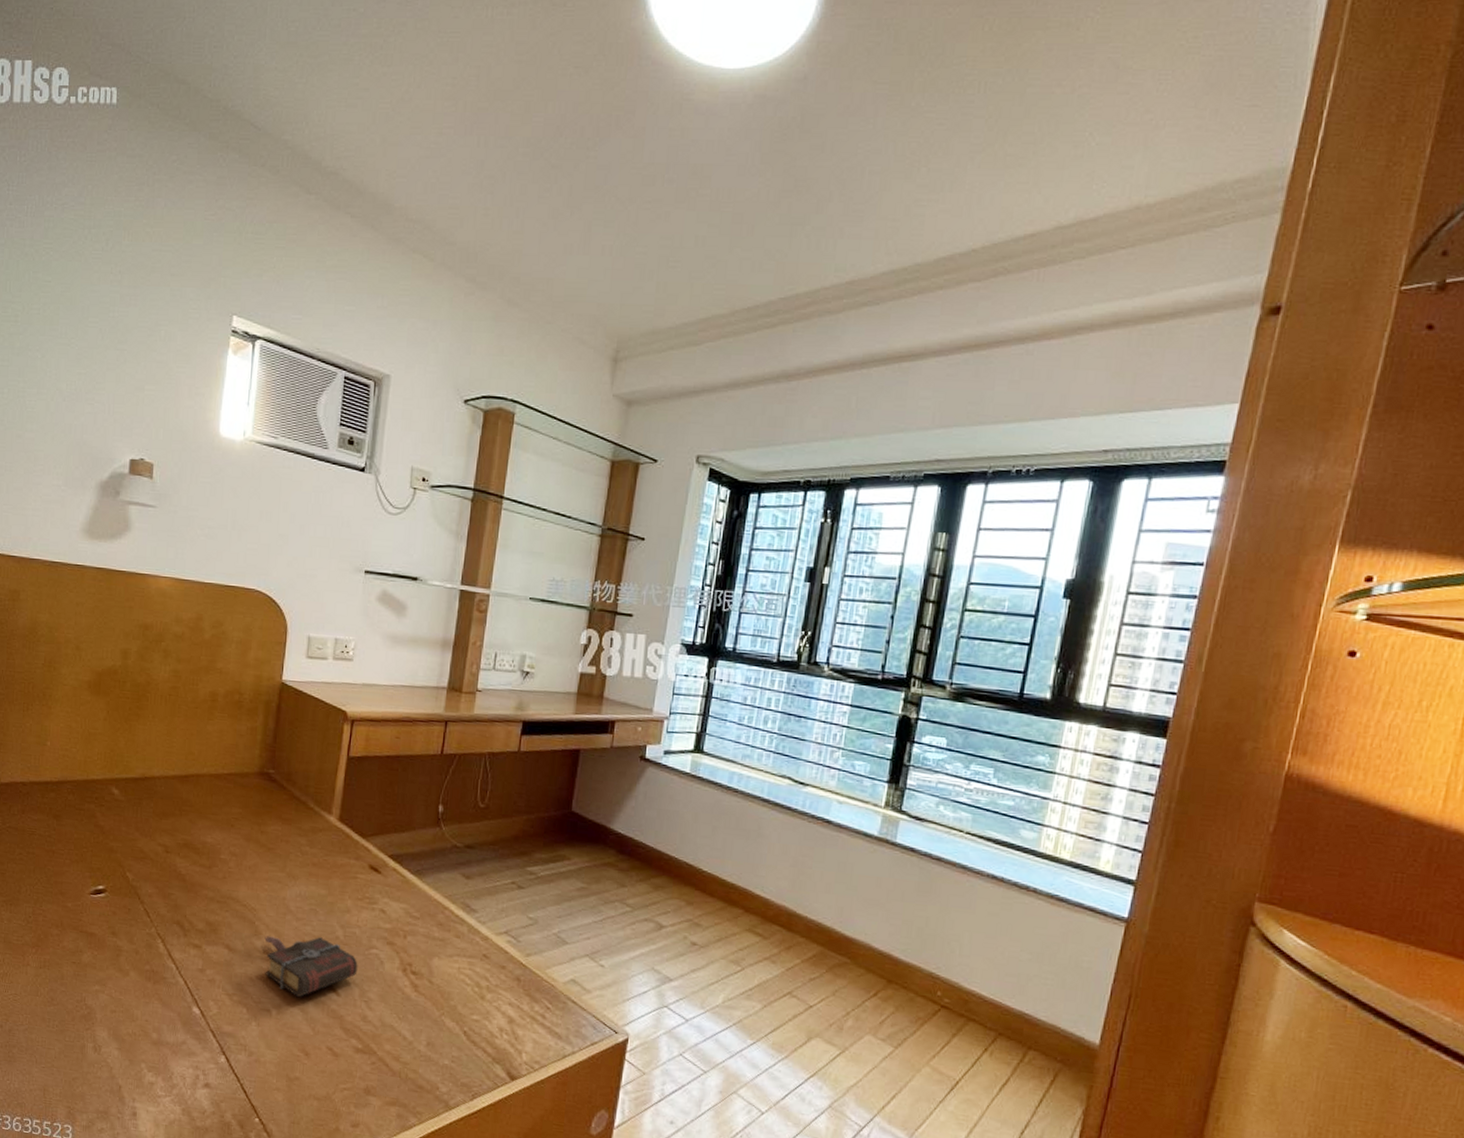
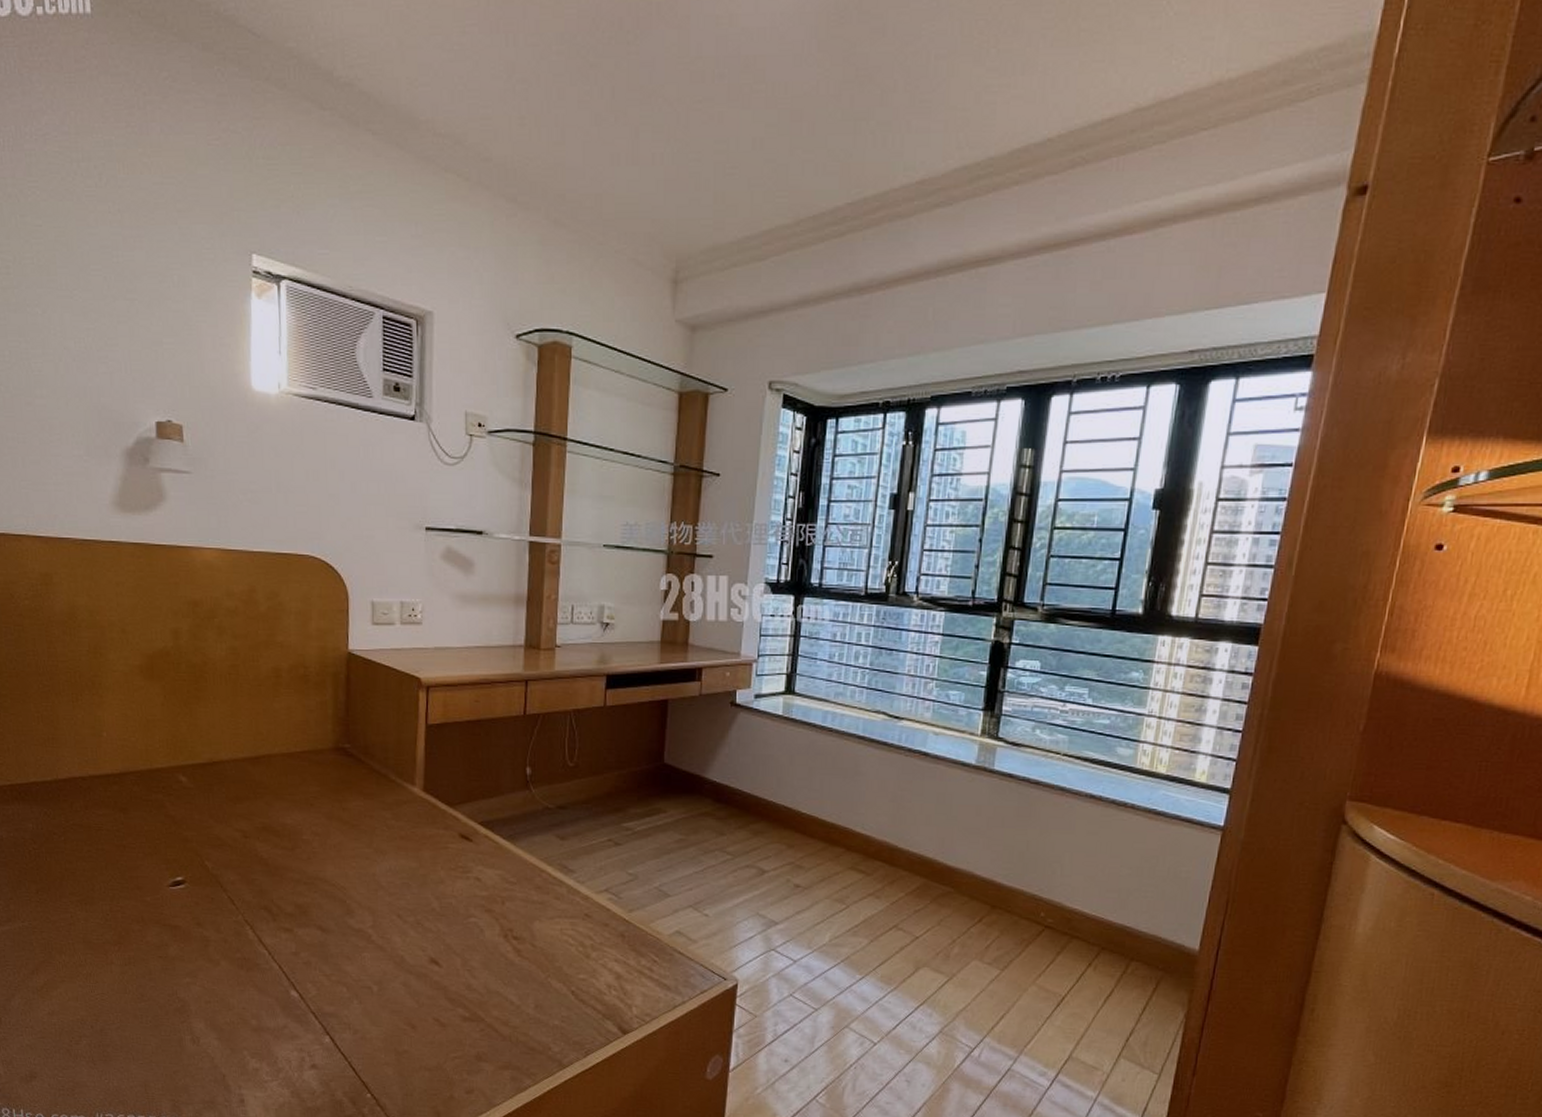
book: present [264,936,358,997] -> none [358,910,458,971]

